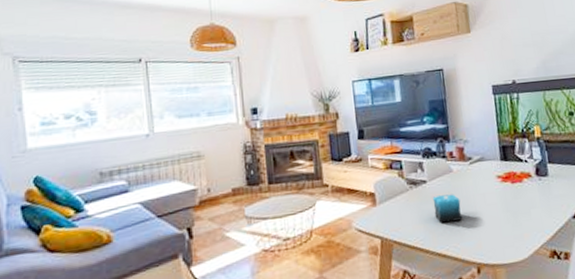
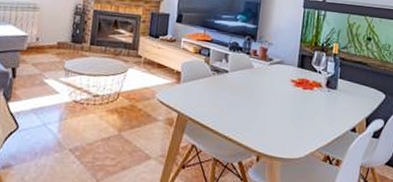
candle: present [432,194,463,223] -> none [229,86,255,112]

